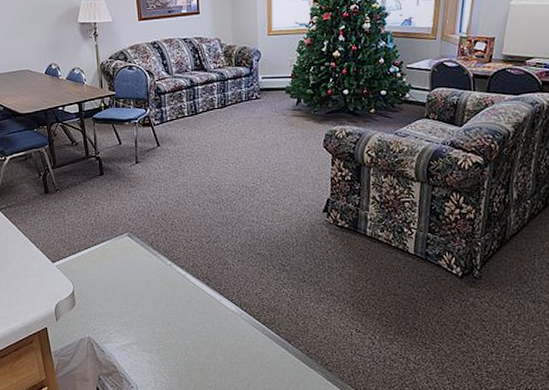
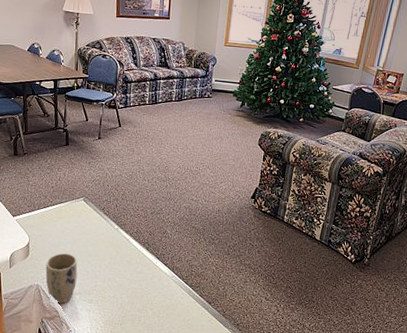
plant pot: none [95,299,132,357] -> present [45,253,78,304]

